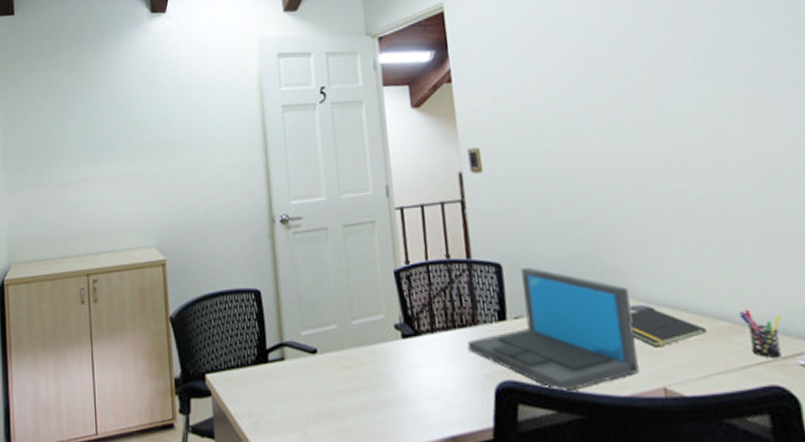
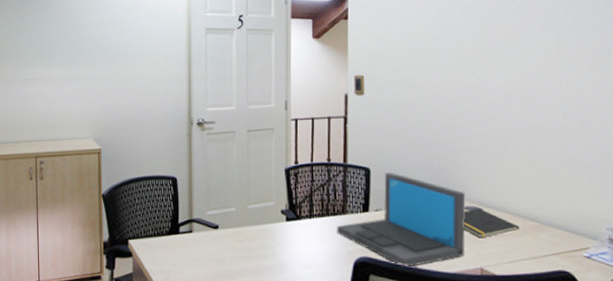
pen holder: present [738,308,782,358] -> none [545,213,577,250]

